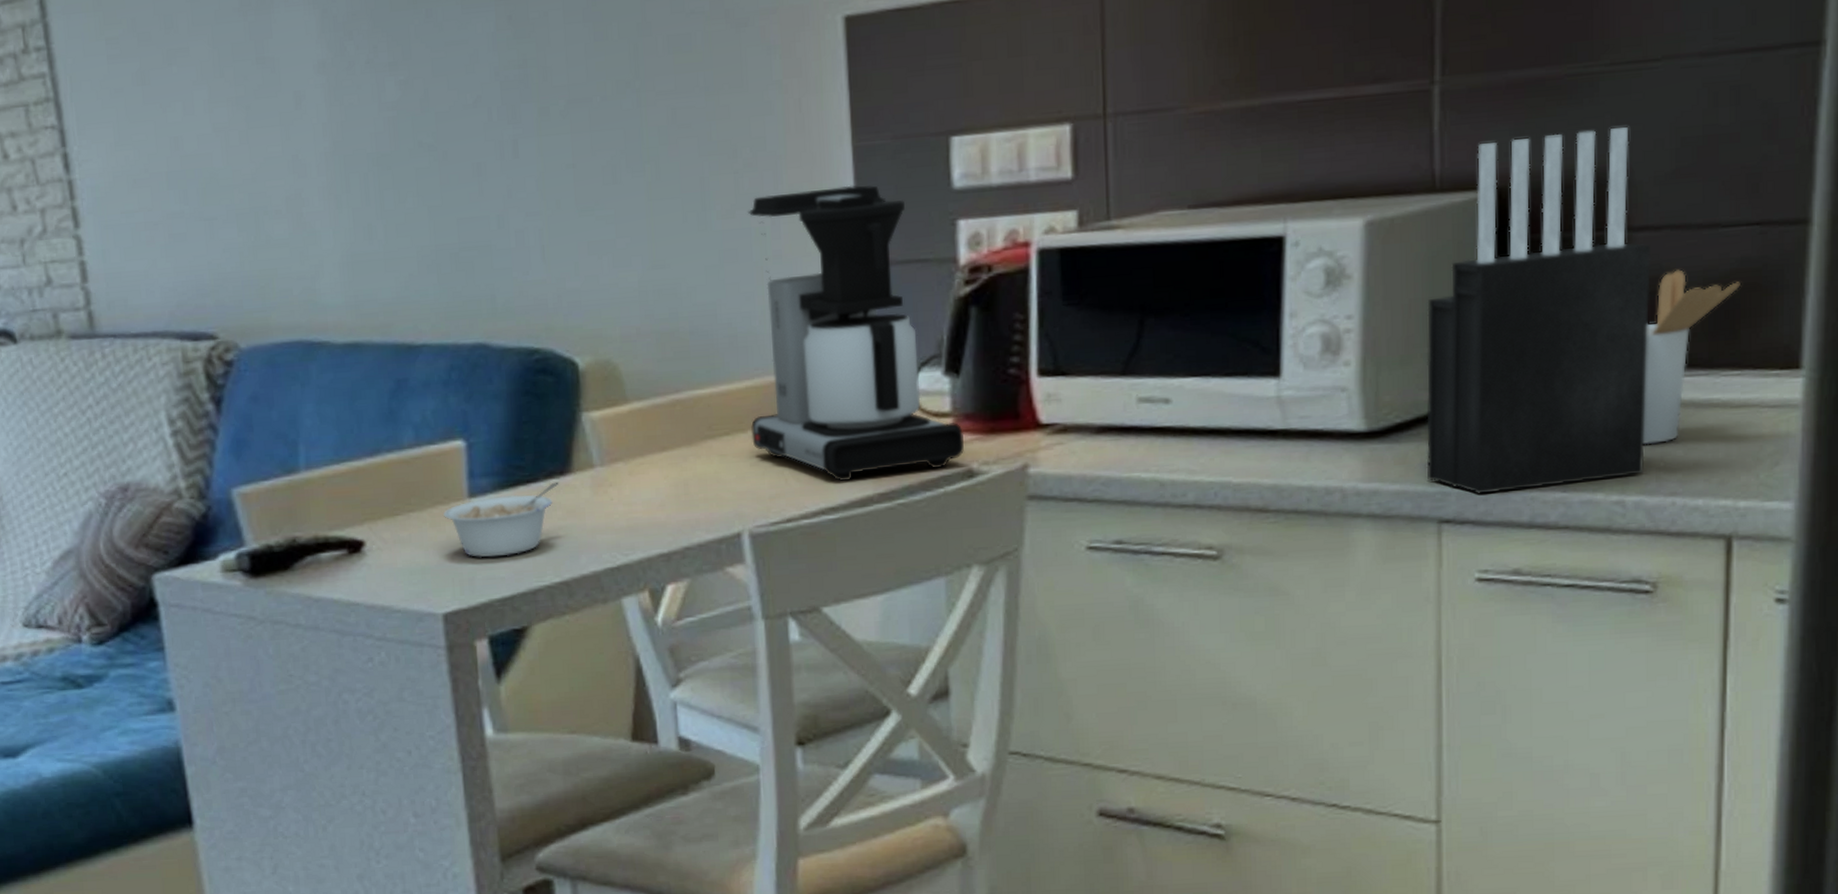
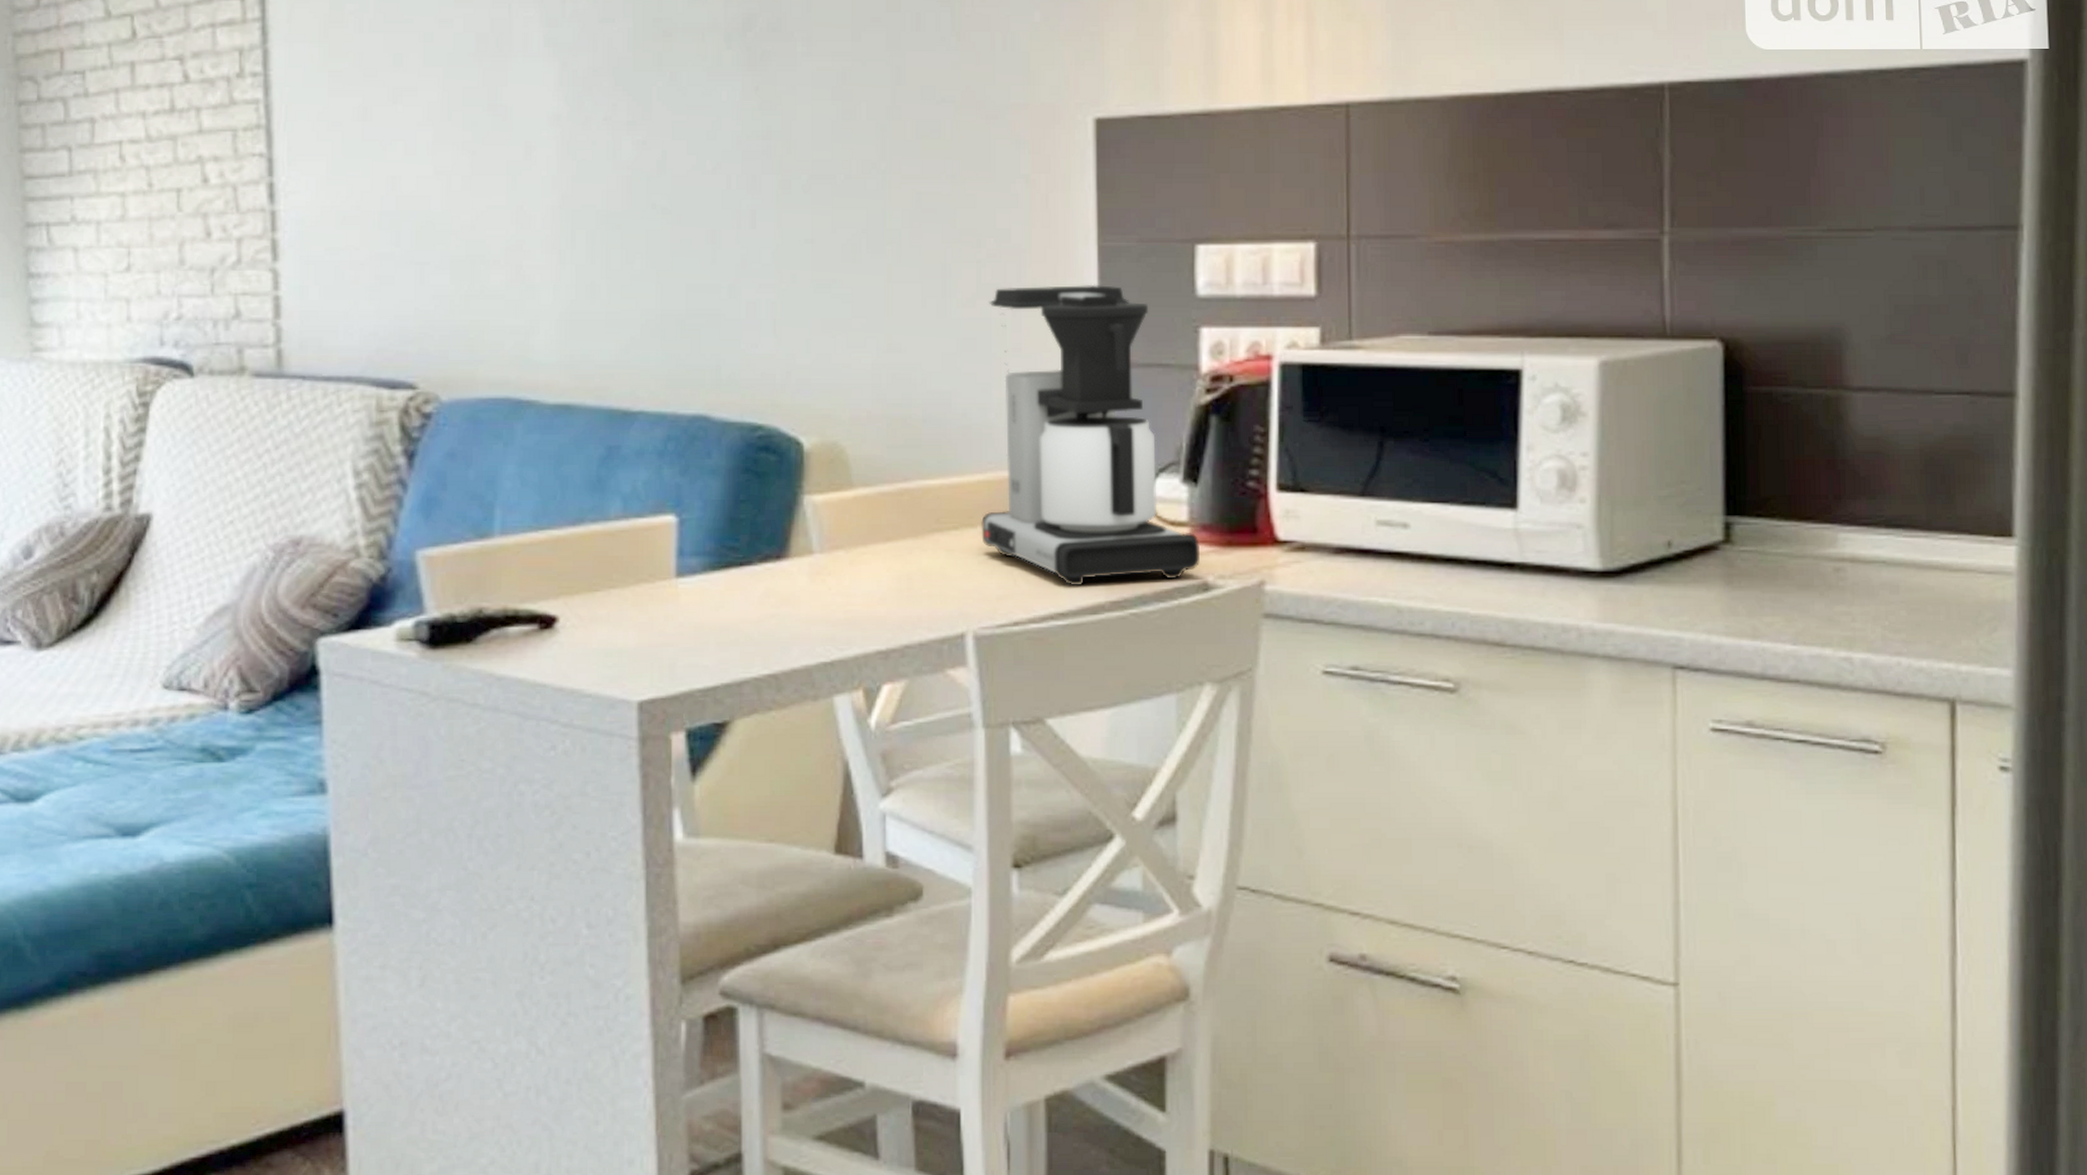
legume: present [443,482,560,558] -> none [647,566,775,643]
knife block: present [1426,127,1652,494] -> none [1659,291,1871,642]
utensil holder: present [1643,269,1741,445] -> none [1867,432,1954,603]

